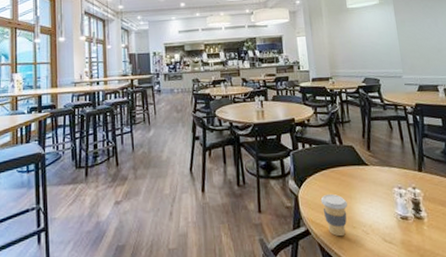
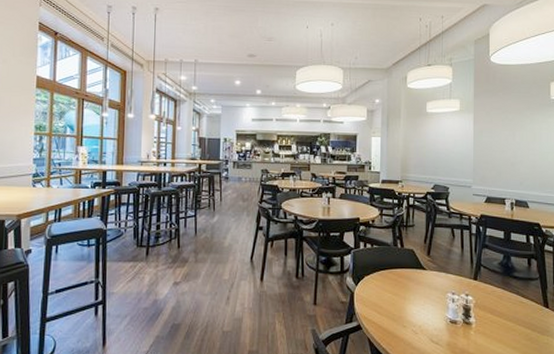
coffee cup: present [320,193,347,237] -> none [375,293,401,334]

